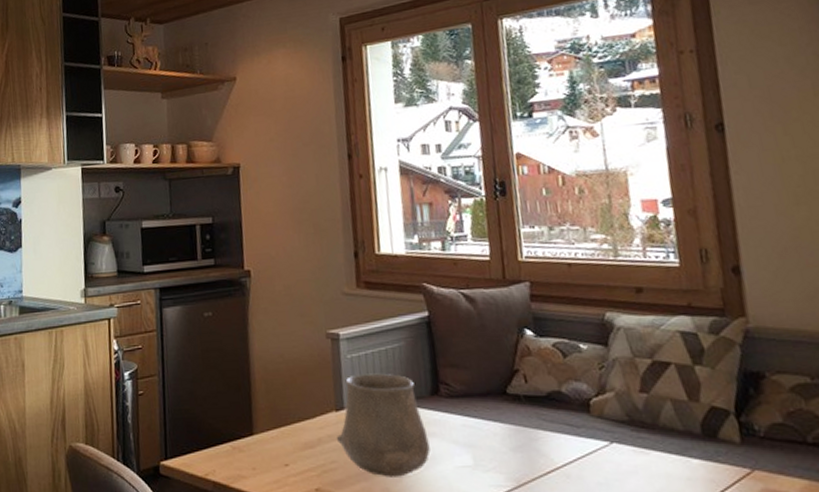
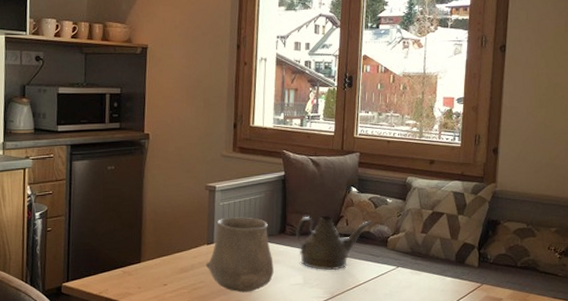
teapot: none [454,370,564,448] -> present [296,216,373,271]

